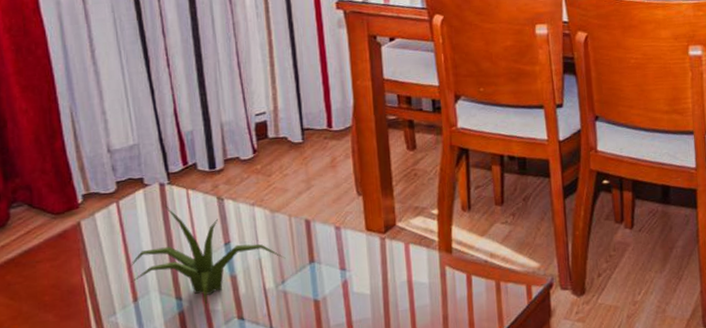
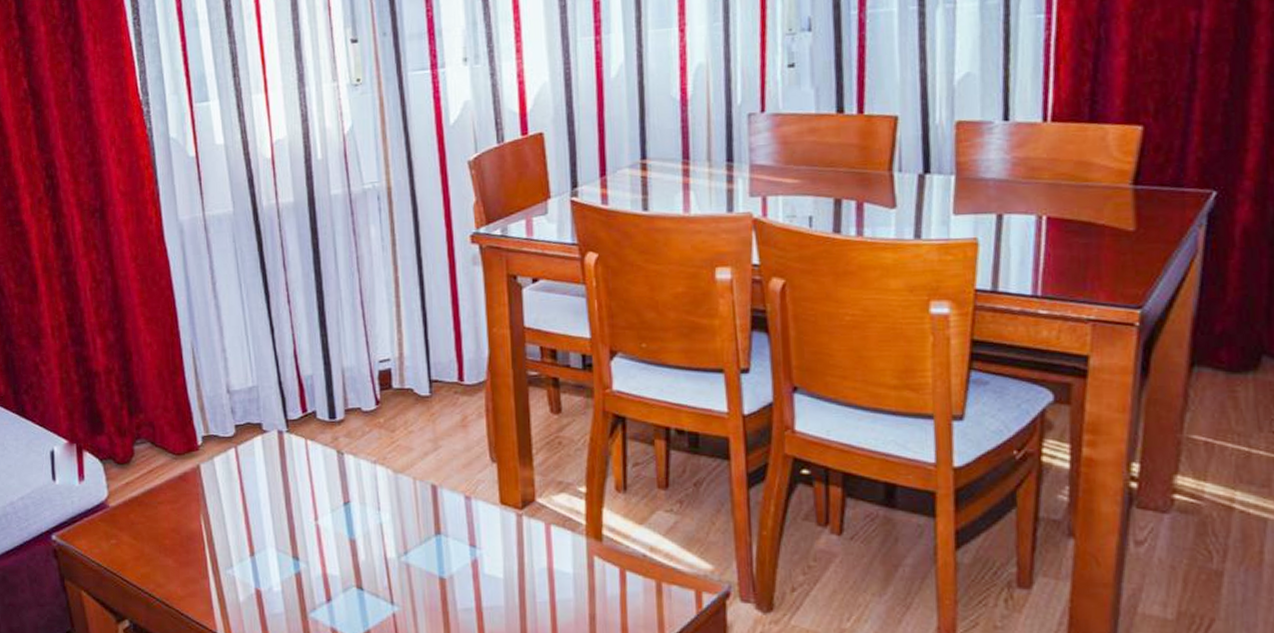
plant: present [128,206,286,310] -> none [246,455,409,574]

